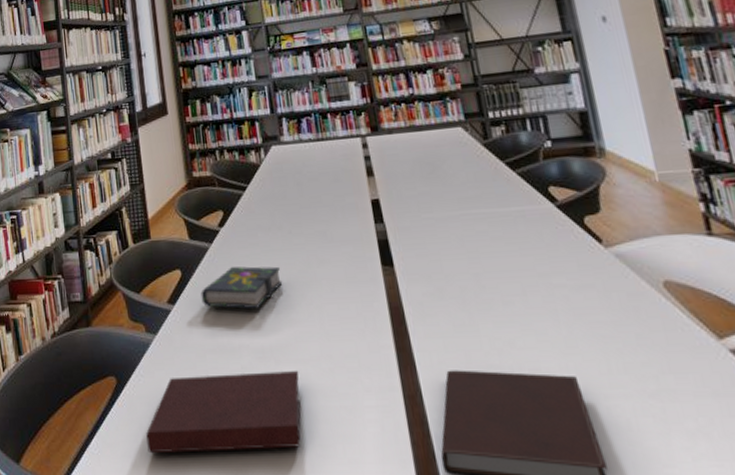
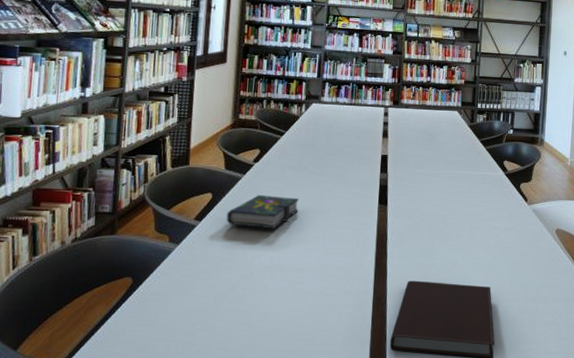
notebook: present [146,371,302,454] -> none [152,277,298,340]

